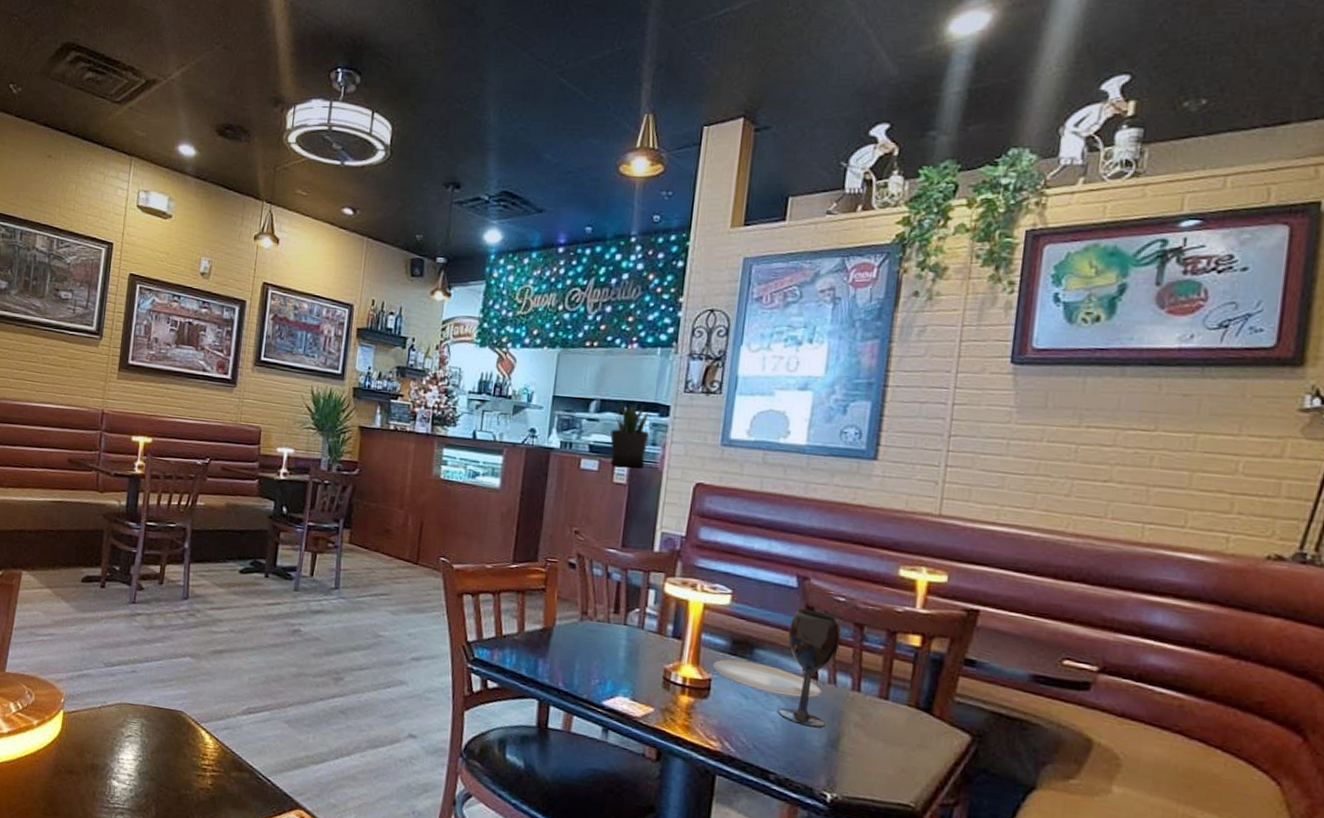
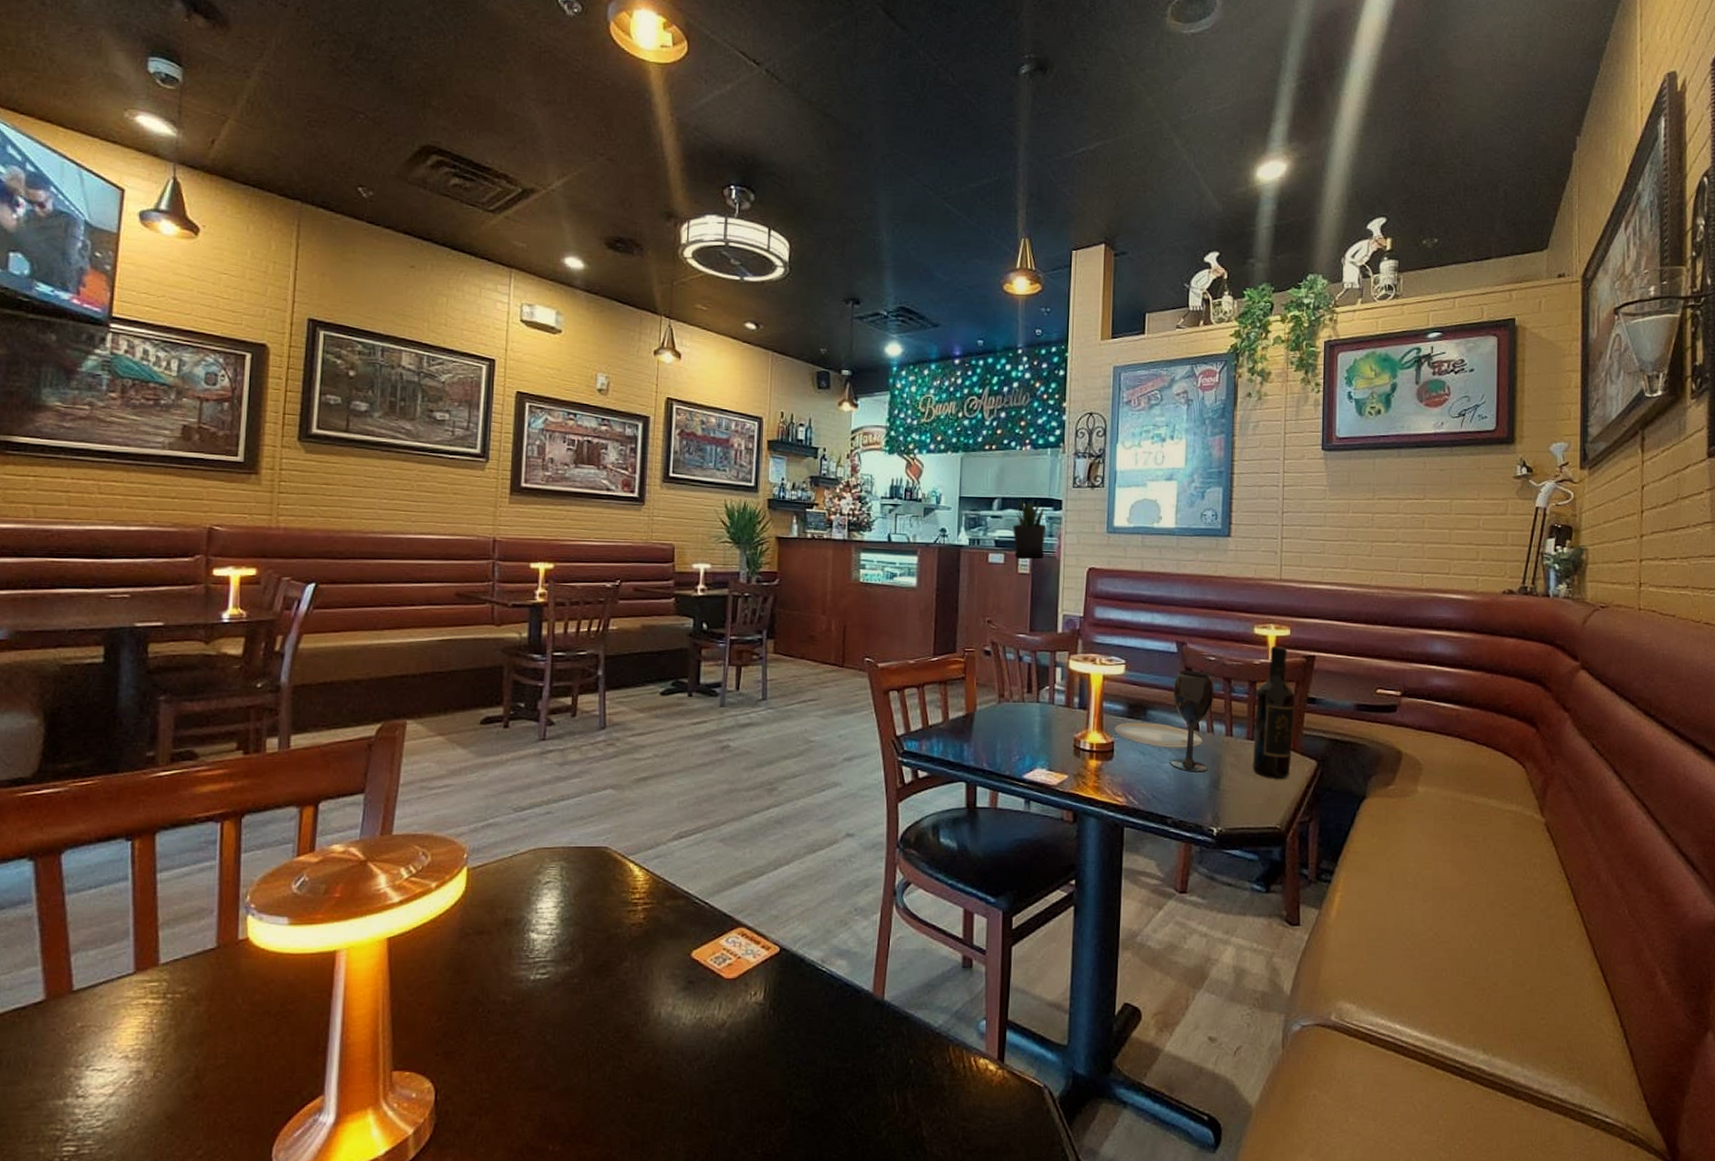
wine bottle: none [883,593,949,750] -> present [1252,646,1296,778]

